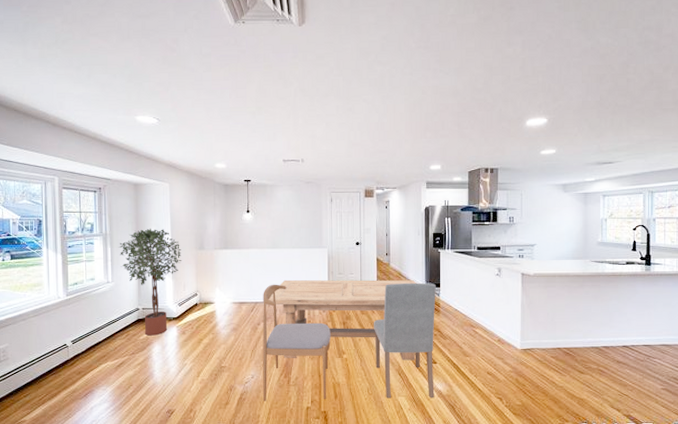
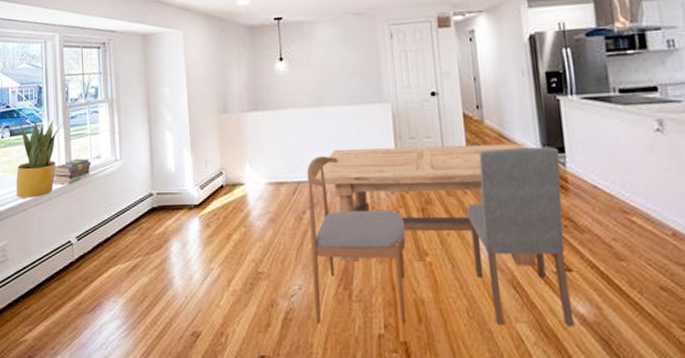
planter: none [16,248,61,310] -> present [15,119,63,198]
books: none [51,279,87,300] -> present [53,158,92,185]
potted tree: present [119,228,182,336] -> none [127,89,202,230]

